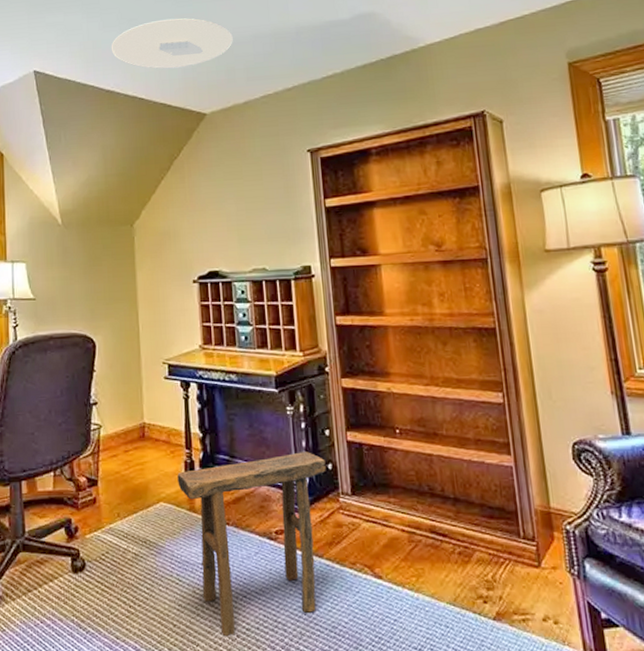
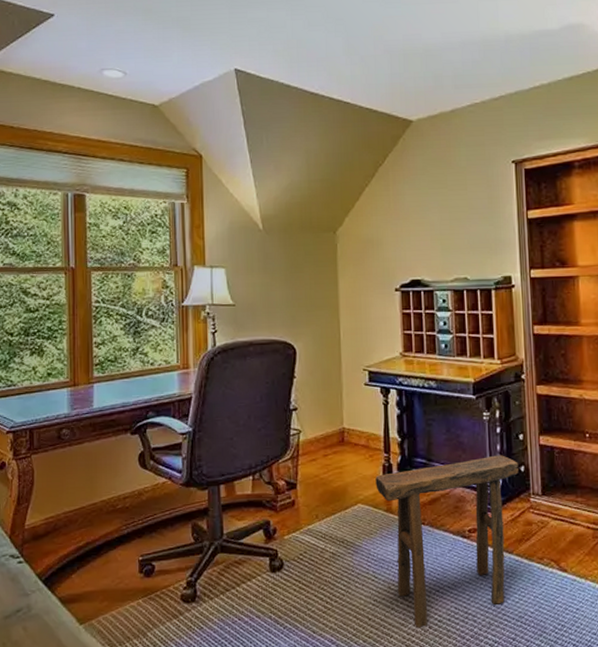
ceiling light: present [111,18,233,69] -> none [316,20,442,73]

